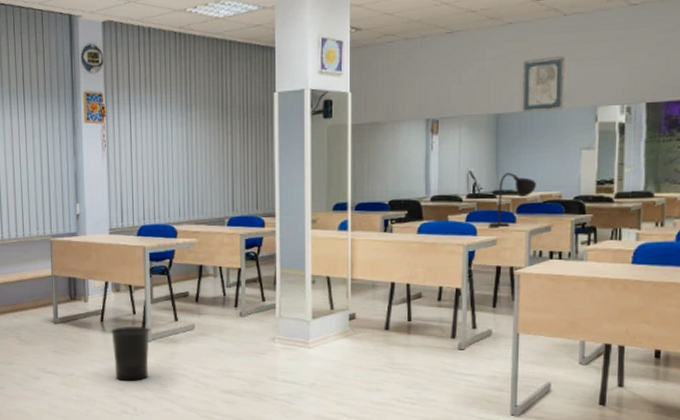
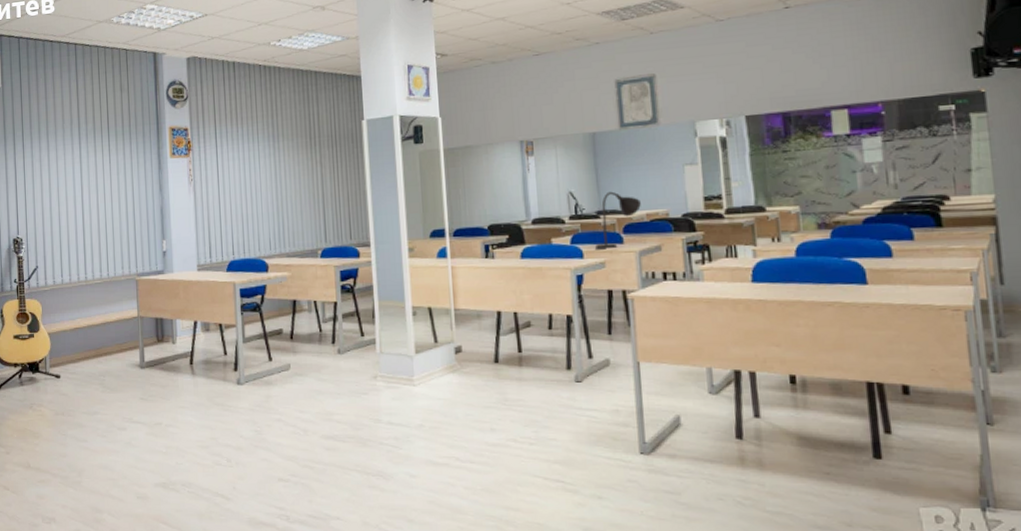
waste bin: present [110,326,150,381] -> none [200,367,243,428]

